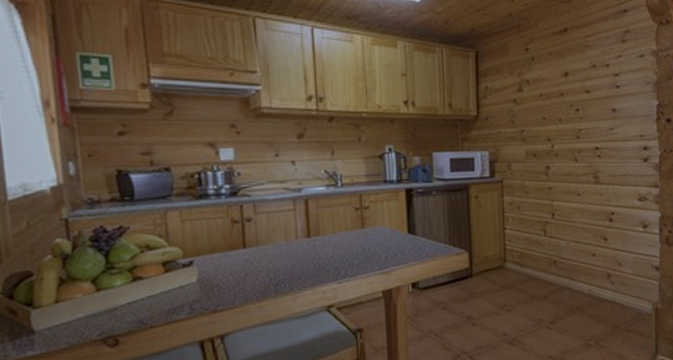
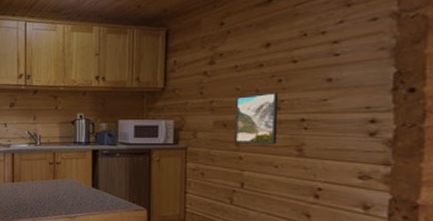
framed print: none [543,120,579,174] -> present [235,91,279,144]

